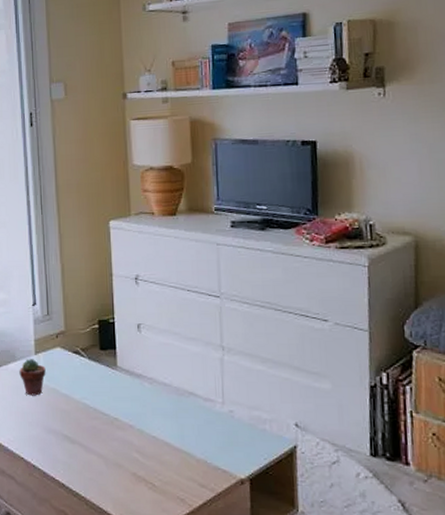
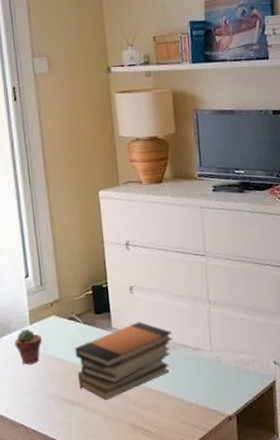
book stack: none [78,363,181,444] -> present [75,321,172,401]

